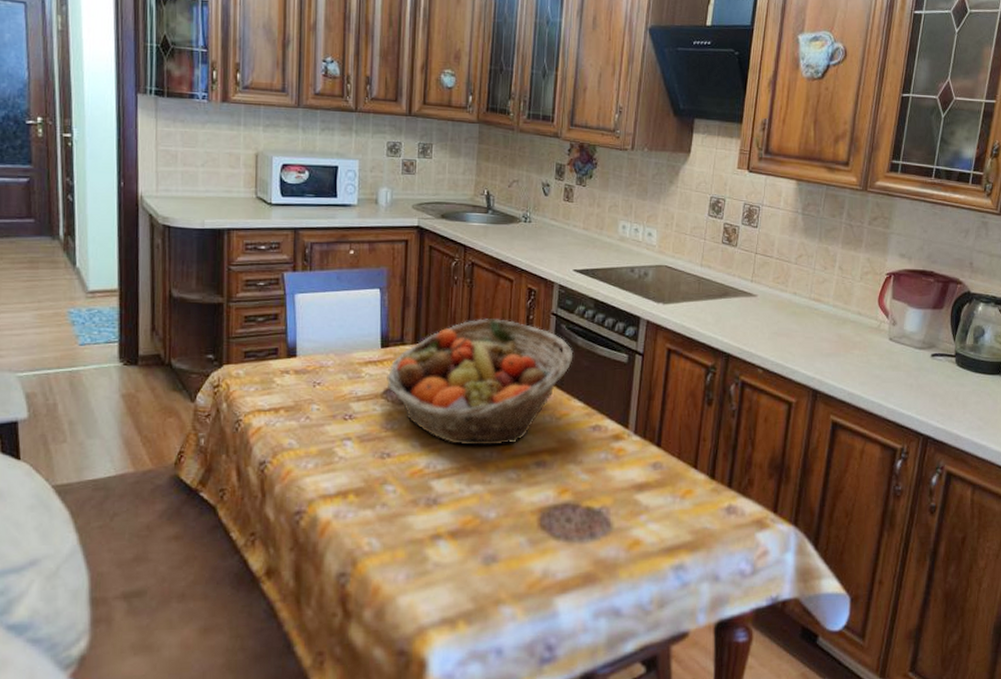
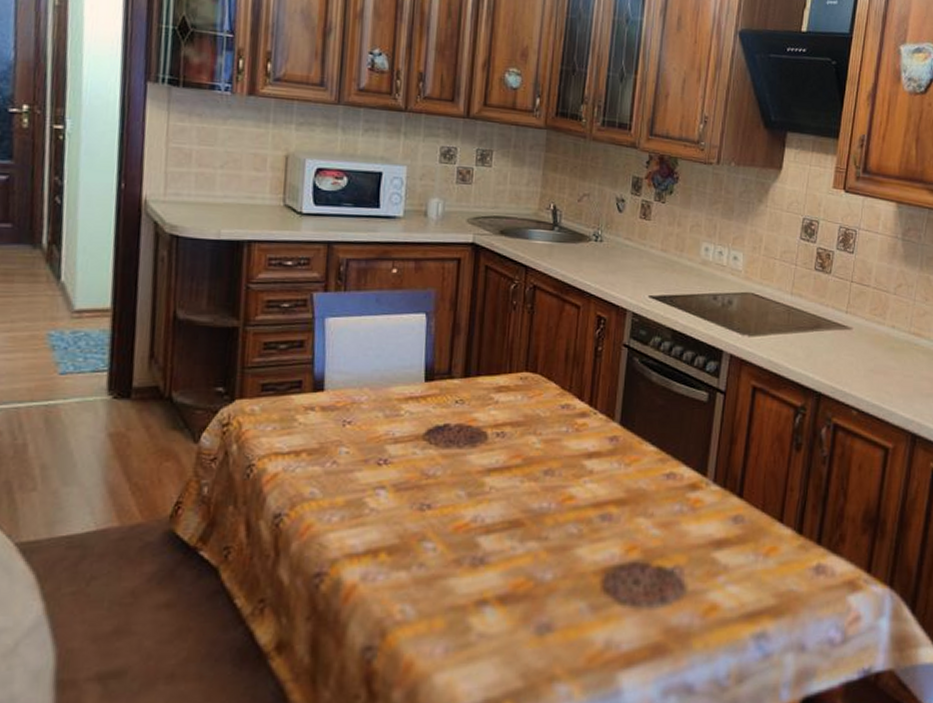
fruit basket: present [387,318,574,446] -> none [430,349,647,496]

